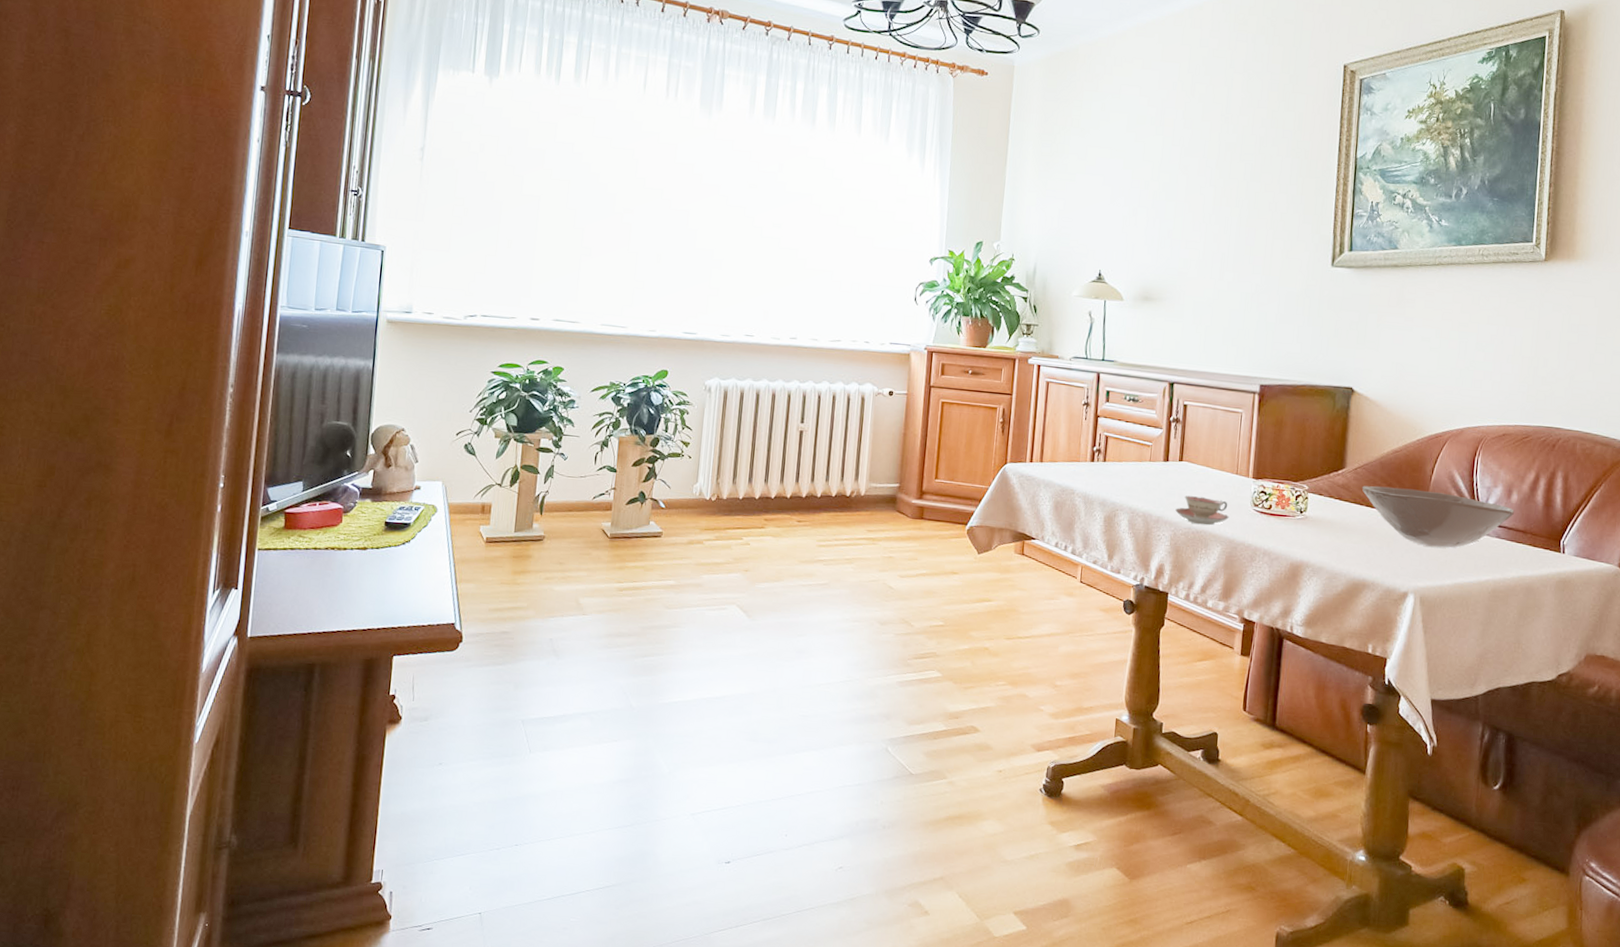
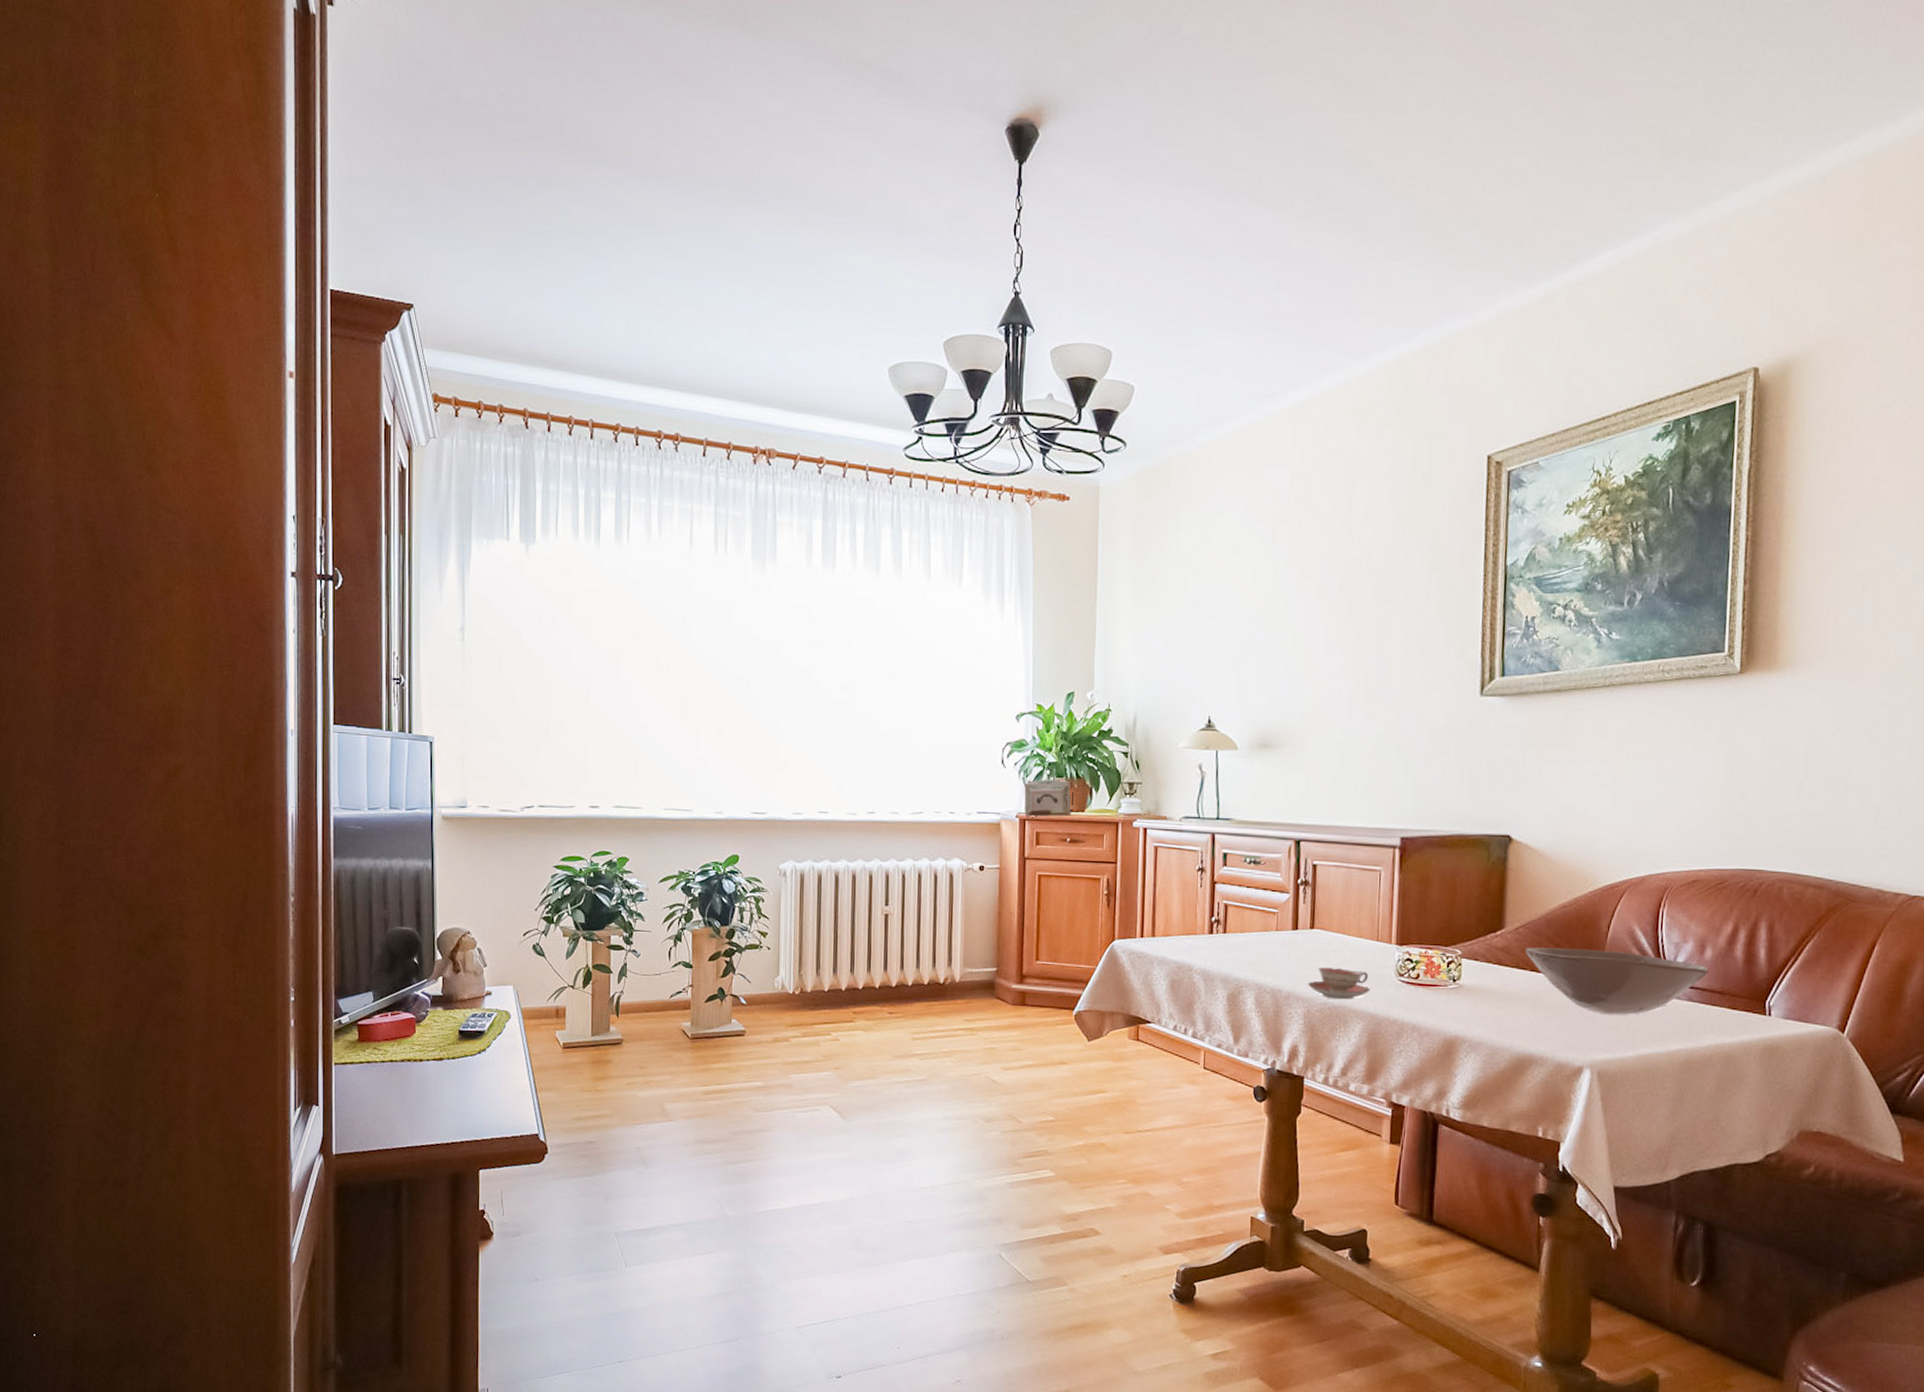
decorative box: none [932,317,977,352] -> present [1024,779,1073,817]

